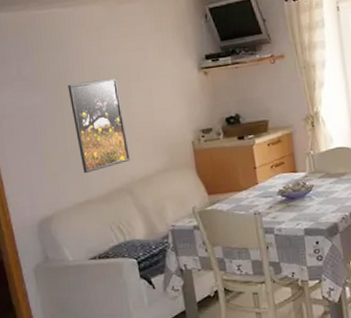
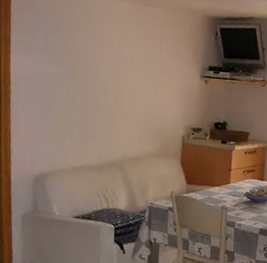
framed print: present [68,78,130,174] -> none [84,63,130,144]

